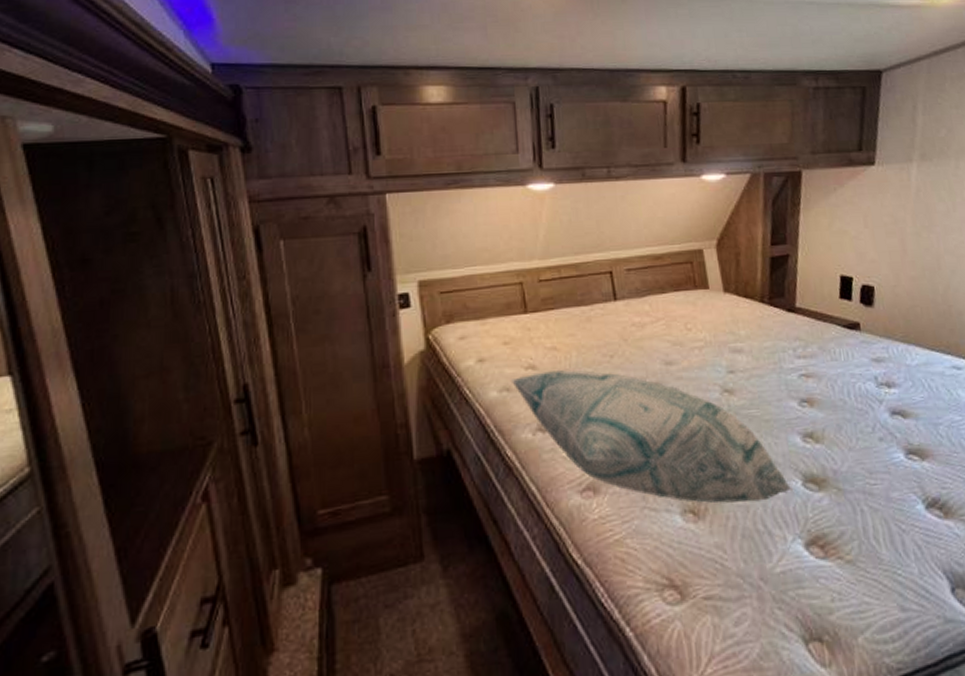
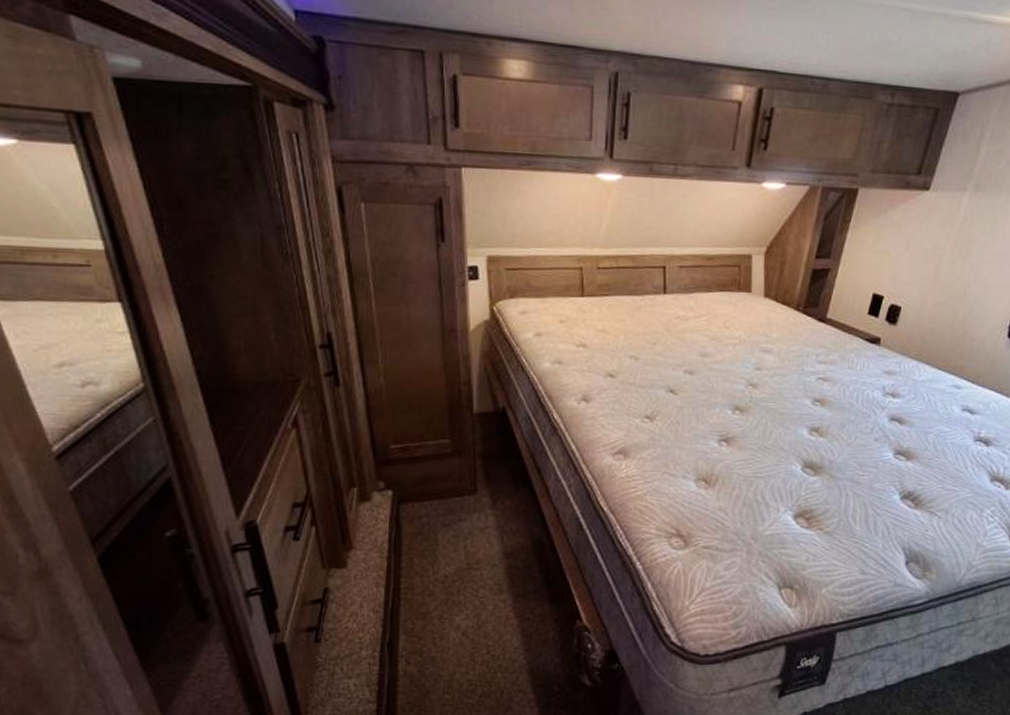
decorative pillow: present [510,369,793,503] -> none [562,349,792,478]

